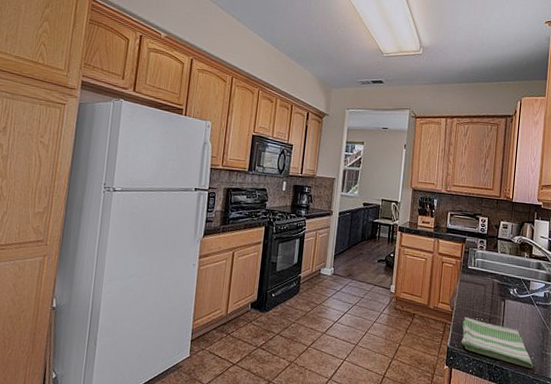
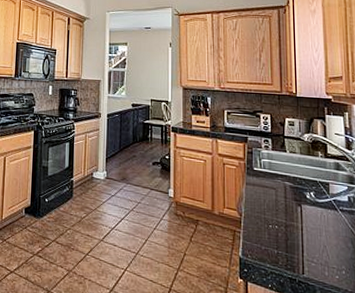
dish towel: present [461,317,534,368] -> none [254,224,347,284]

